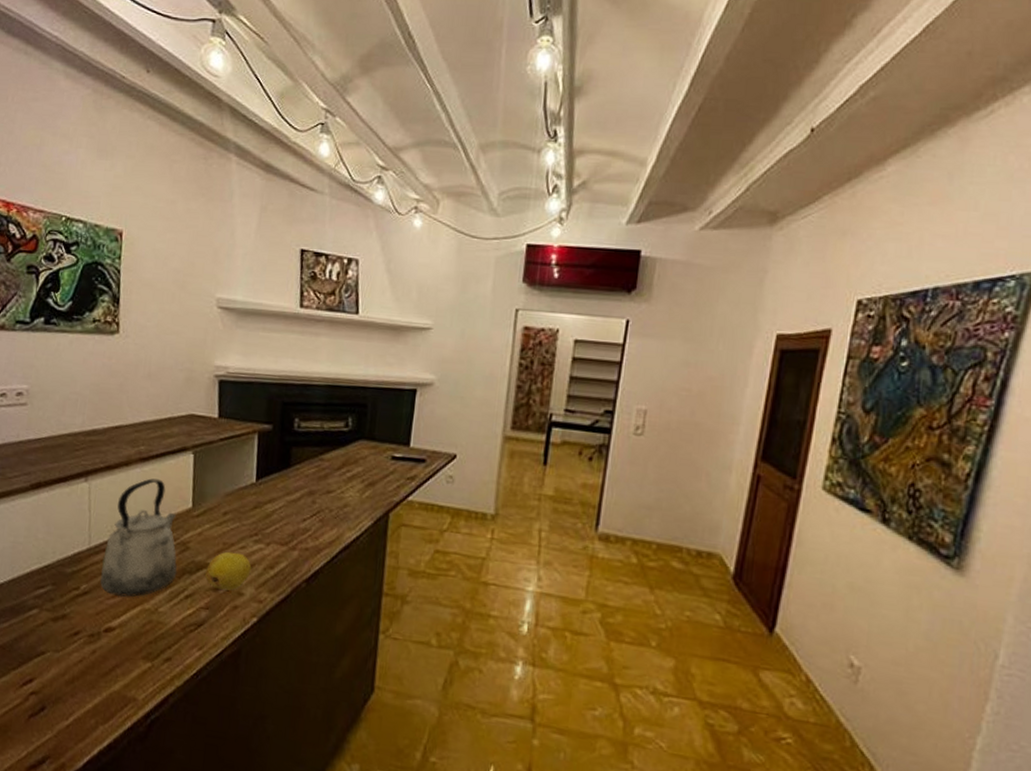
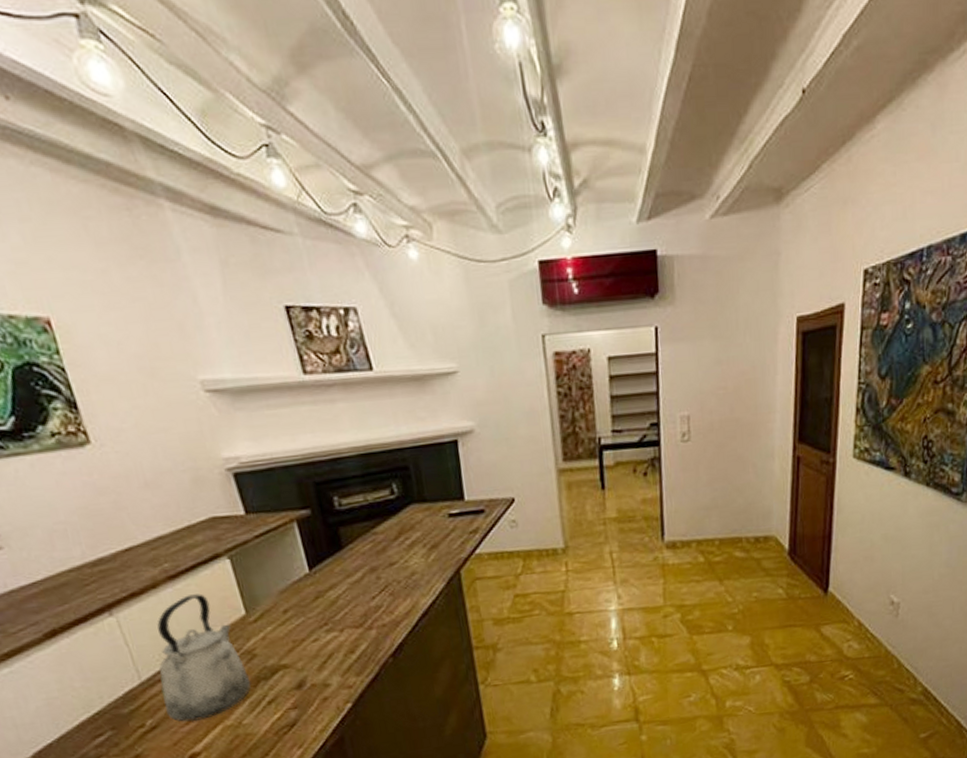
fruit: present [205,551,252,591] -> none [282,646,332,687]

